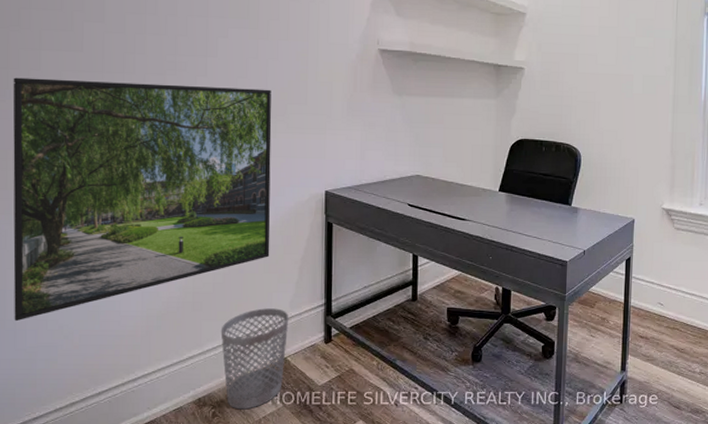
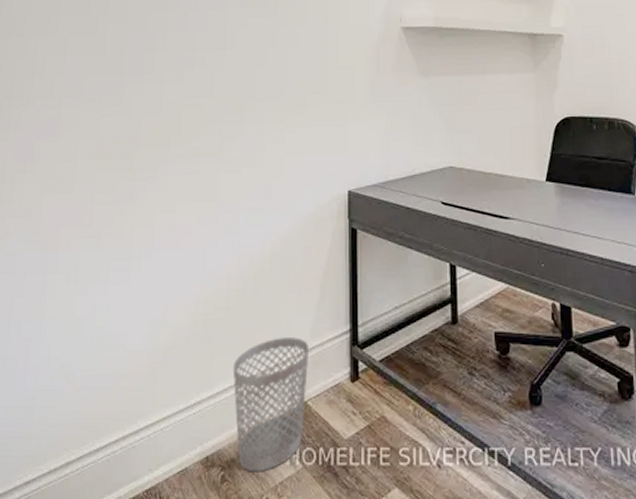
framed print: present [13,77,272,322] -> none [15,79,290,360]

